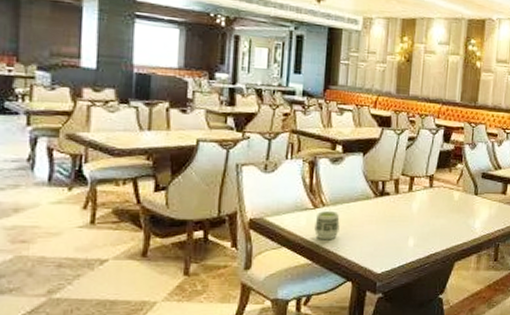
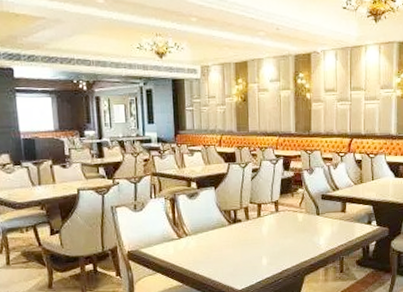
cup: present [314,211,340,240] -> none [181,240,202,265]

